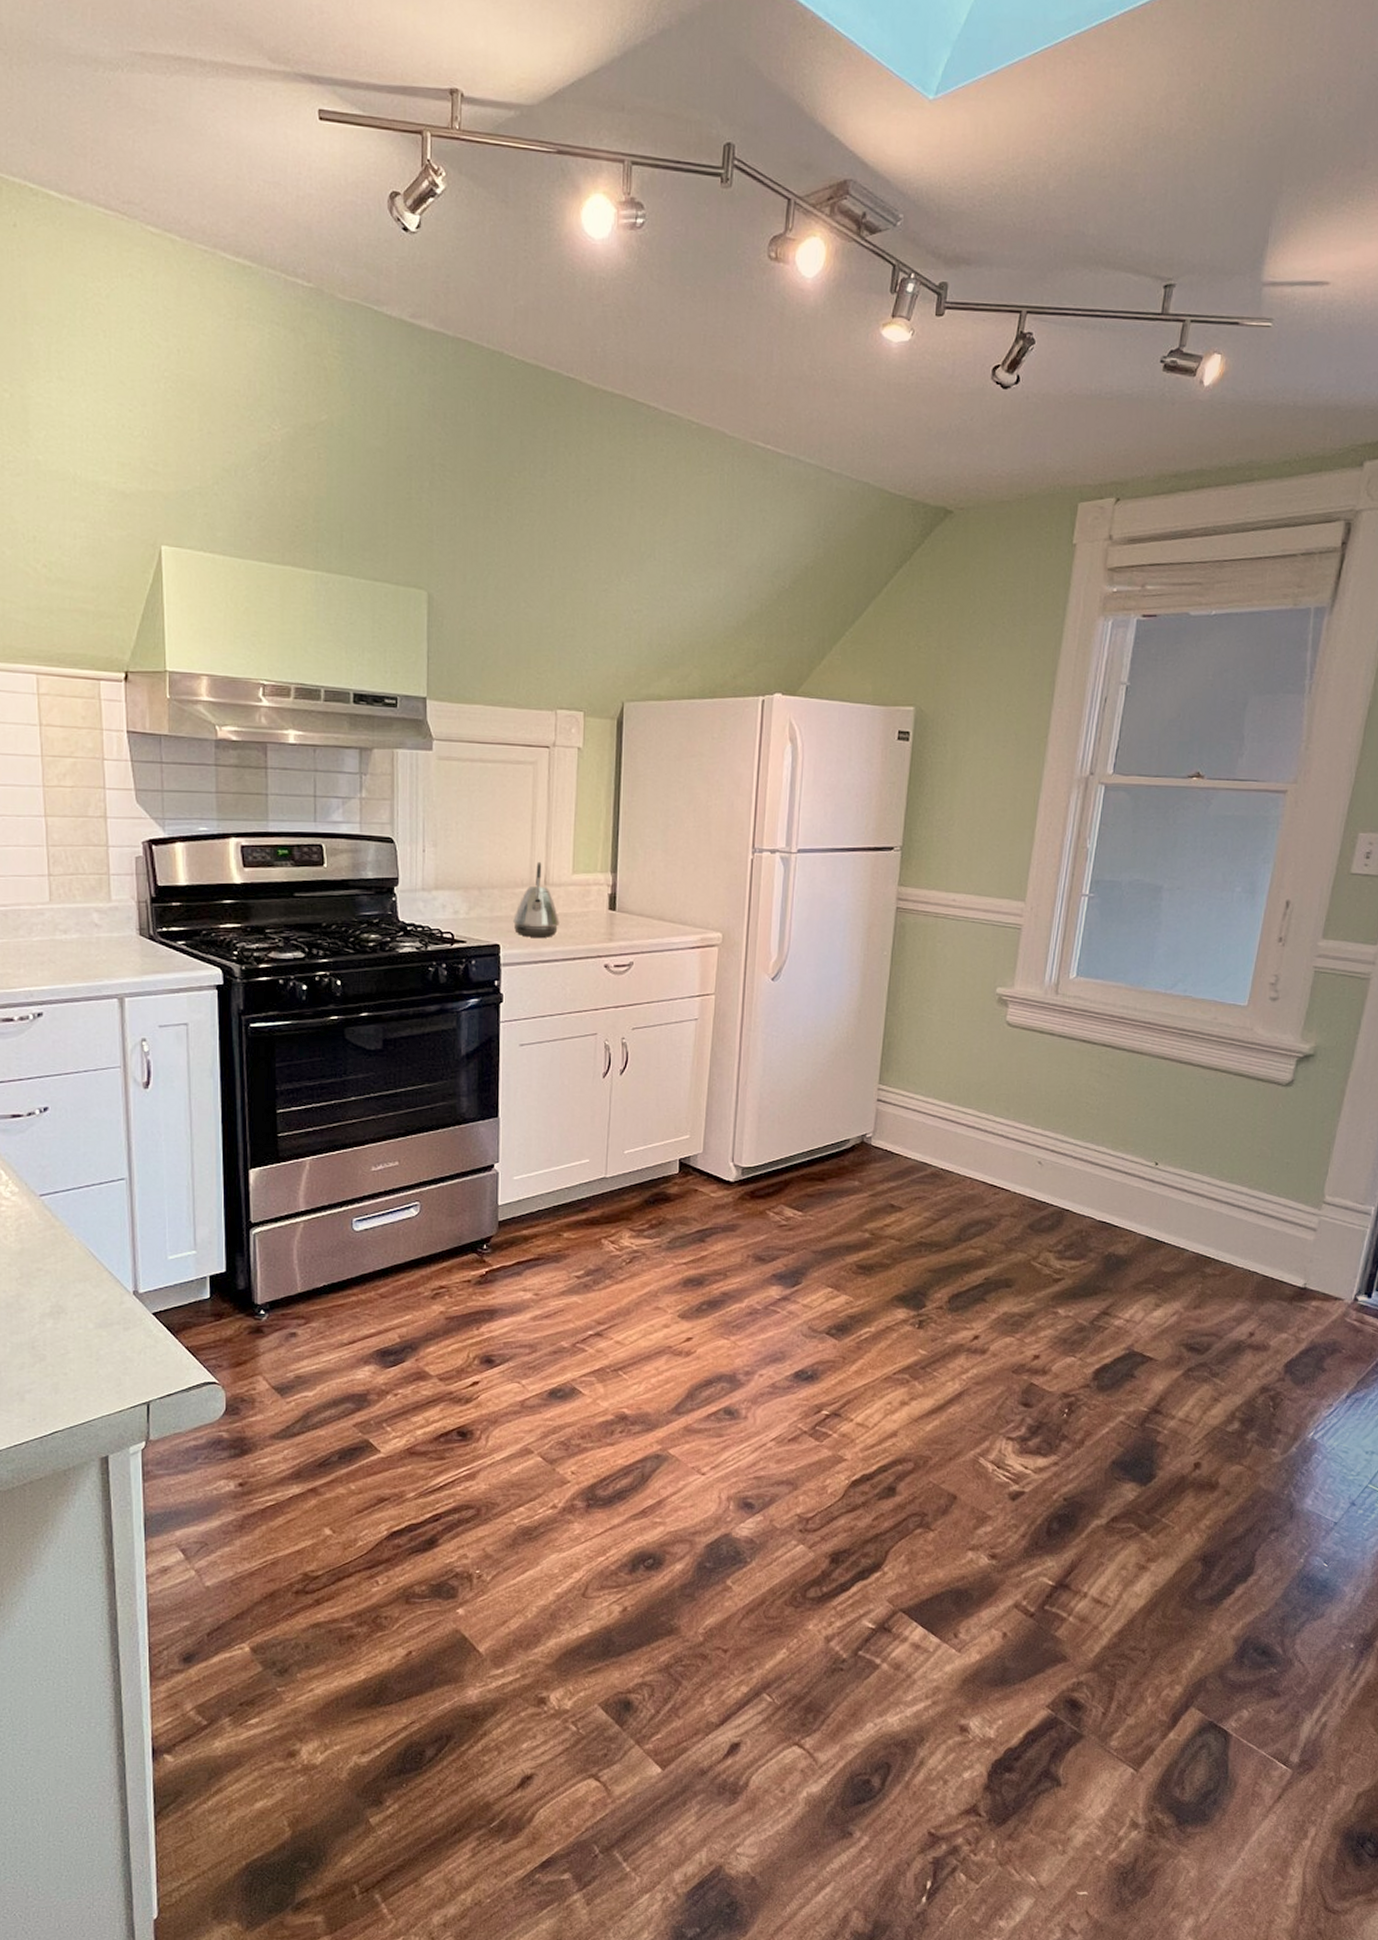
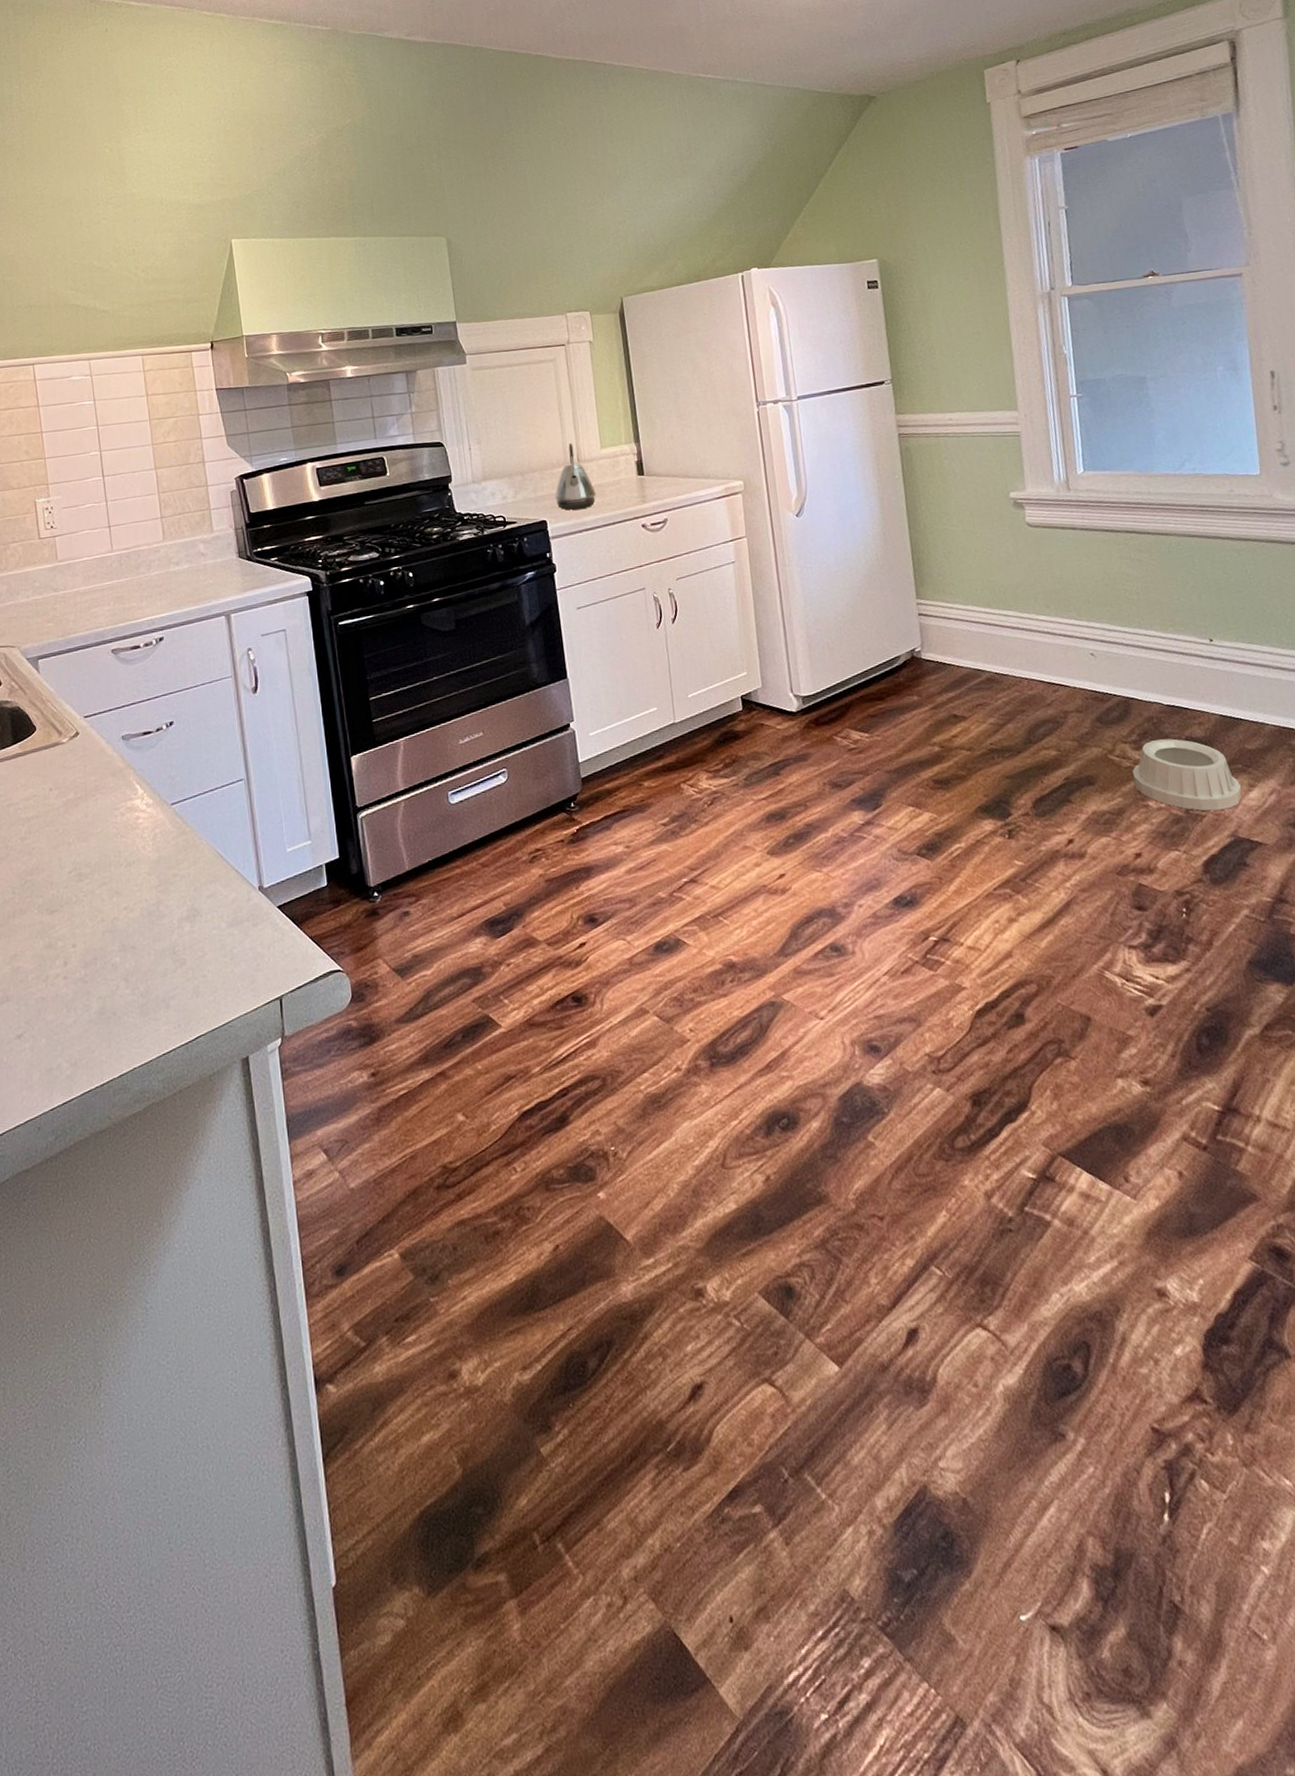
pet bowl: none [1049,1253,1147,1324] -> present [1132,738,1242,812]

